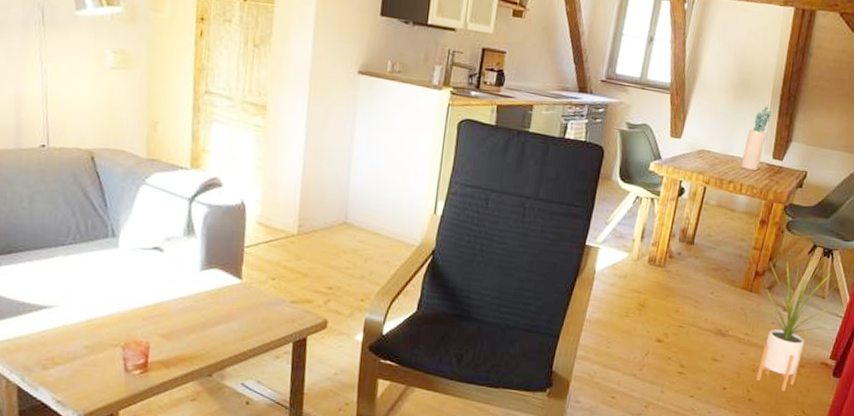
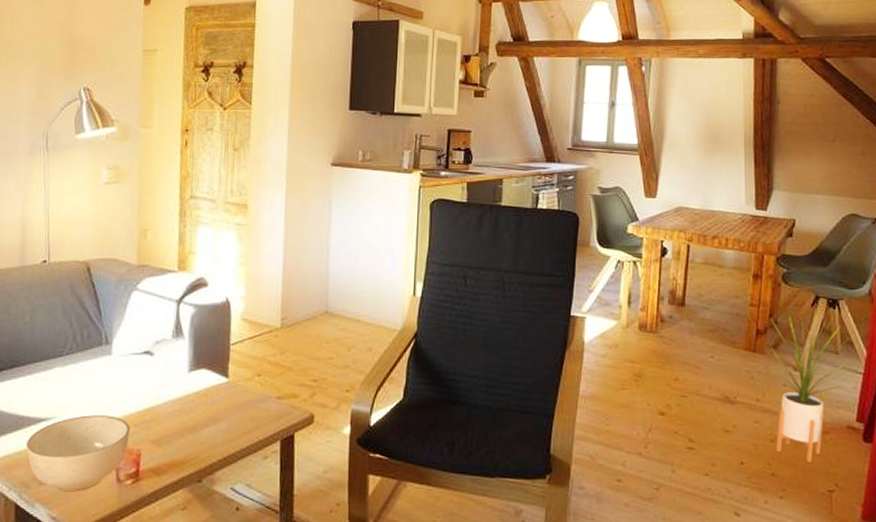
bowl: none [27,305,139,379] -> present [25,415,131,492]
vase: present [740,104,772,171] -> none [723,155,747,224]

